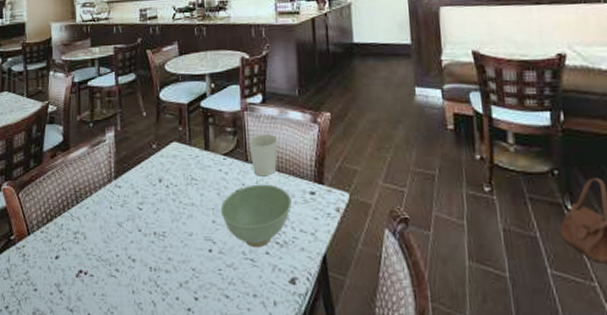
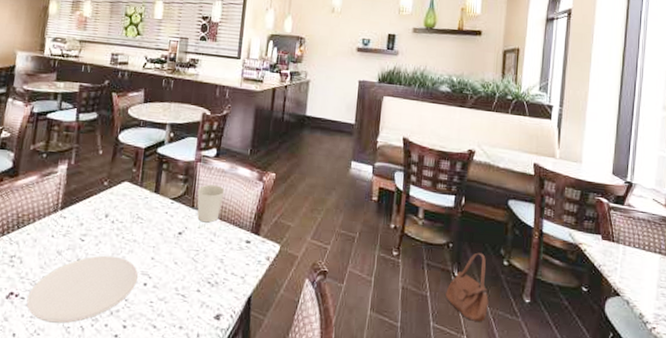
plate: none [96,223,201,300] -> present [26,255,138,324]
bowl: present [220,184,292,247] -> none [160,228,228,285]

